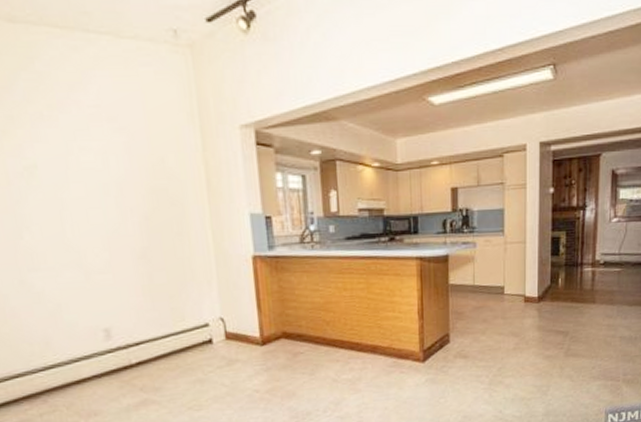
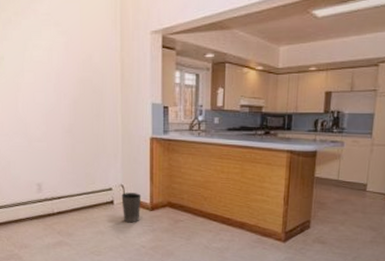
waste basket: none [221,326,249,365] -> present [121,193,141,223]

